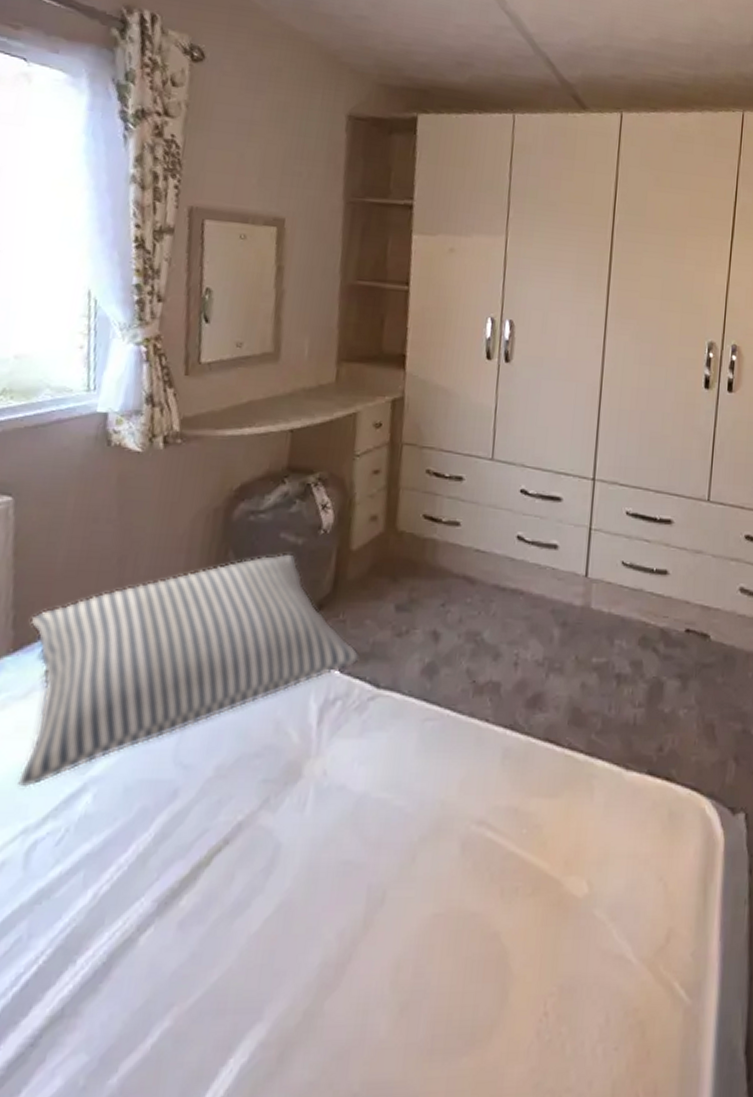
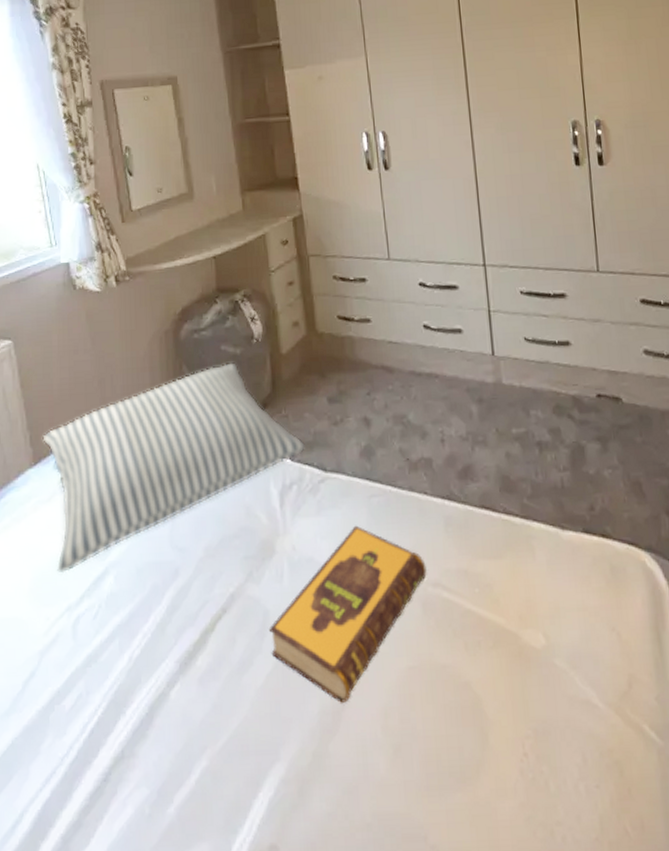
hardback book: none [275,751,474,954] -> present [268,525,427,703]

